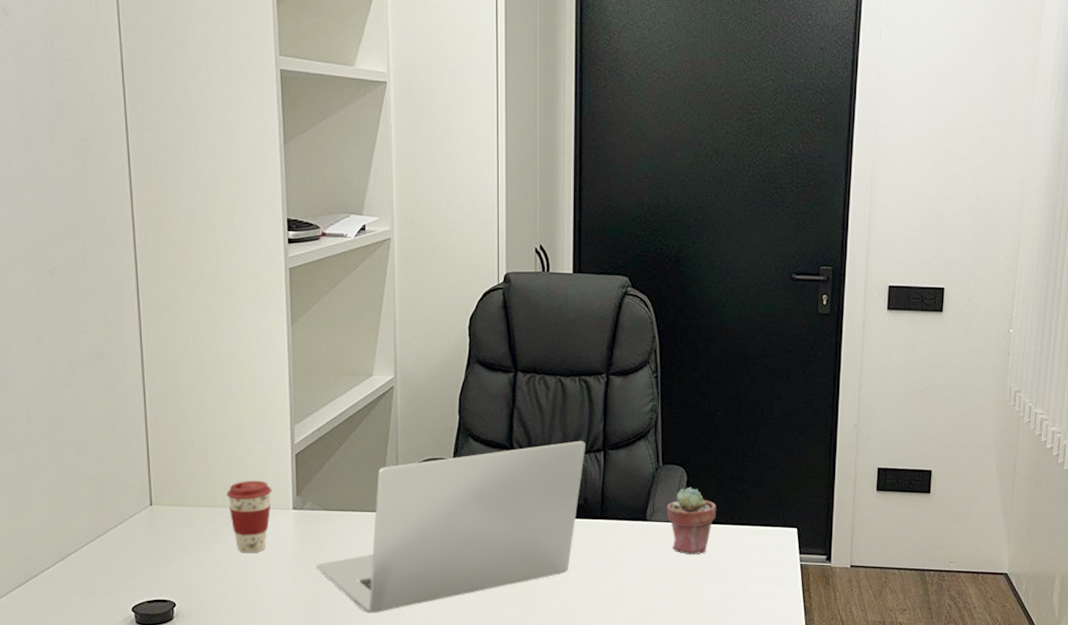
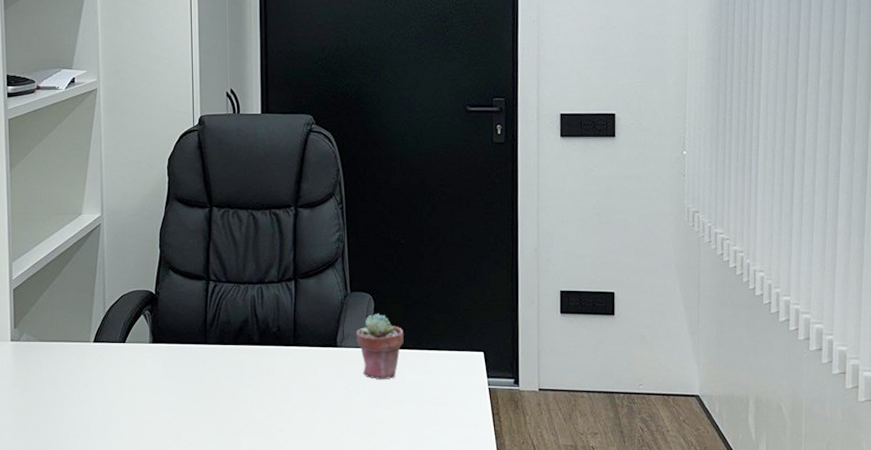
laptop: present [316,440,586,614] -> none [31,270,278,440]

